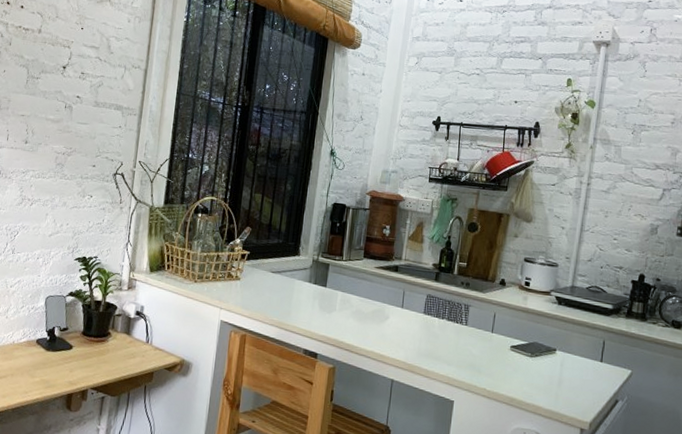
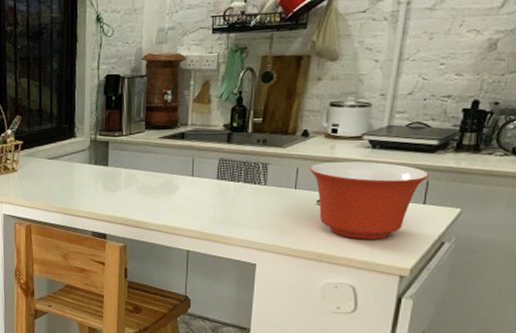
mixing bowl: none [505,311,605,391] -> present [309,161,429,239]

